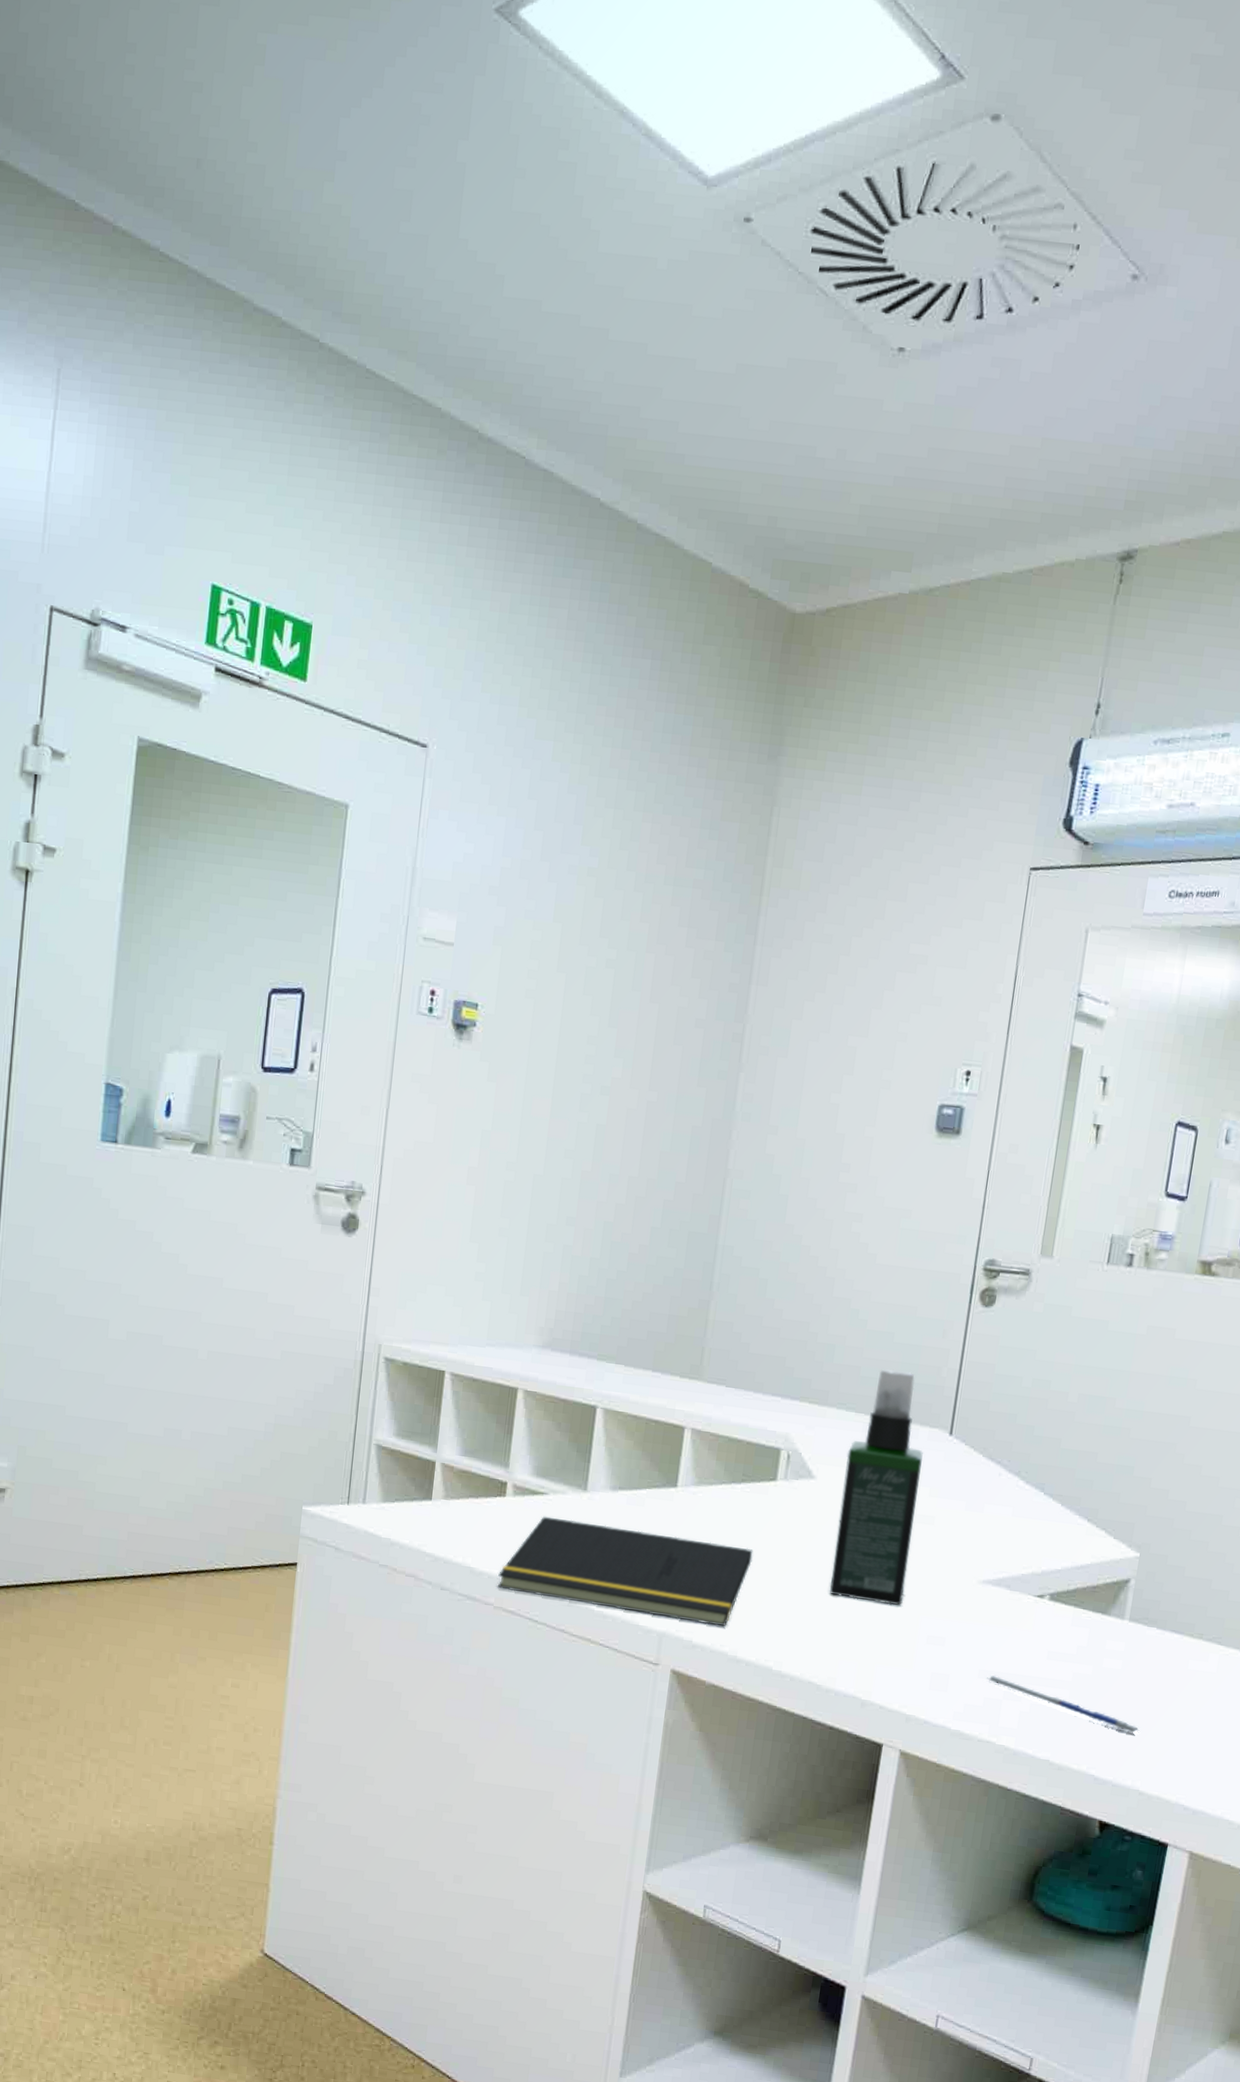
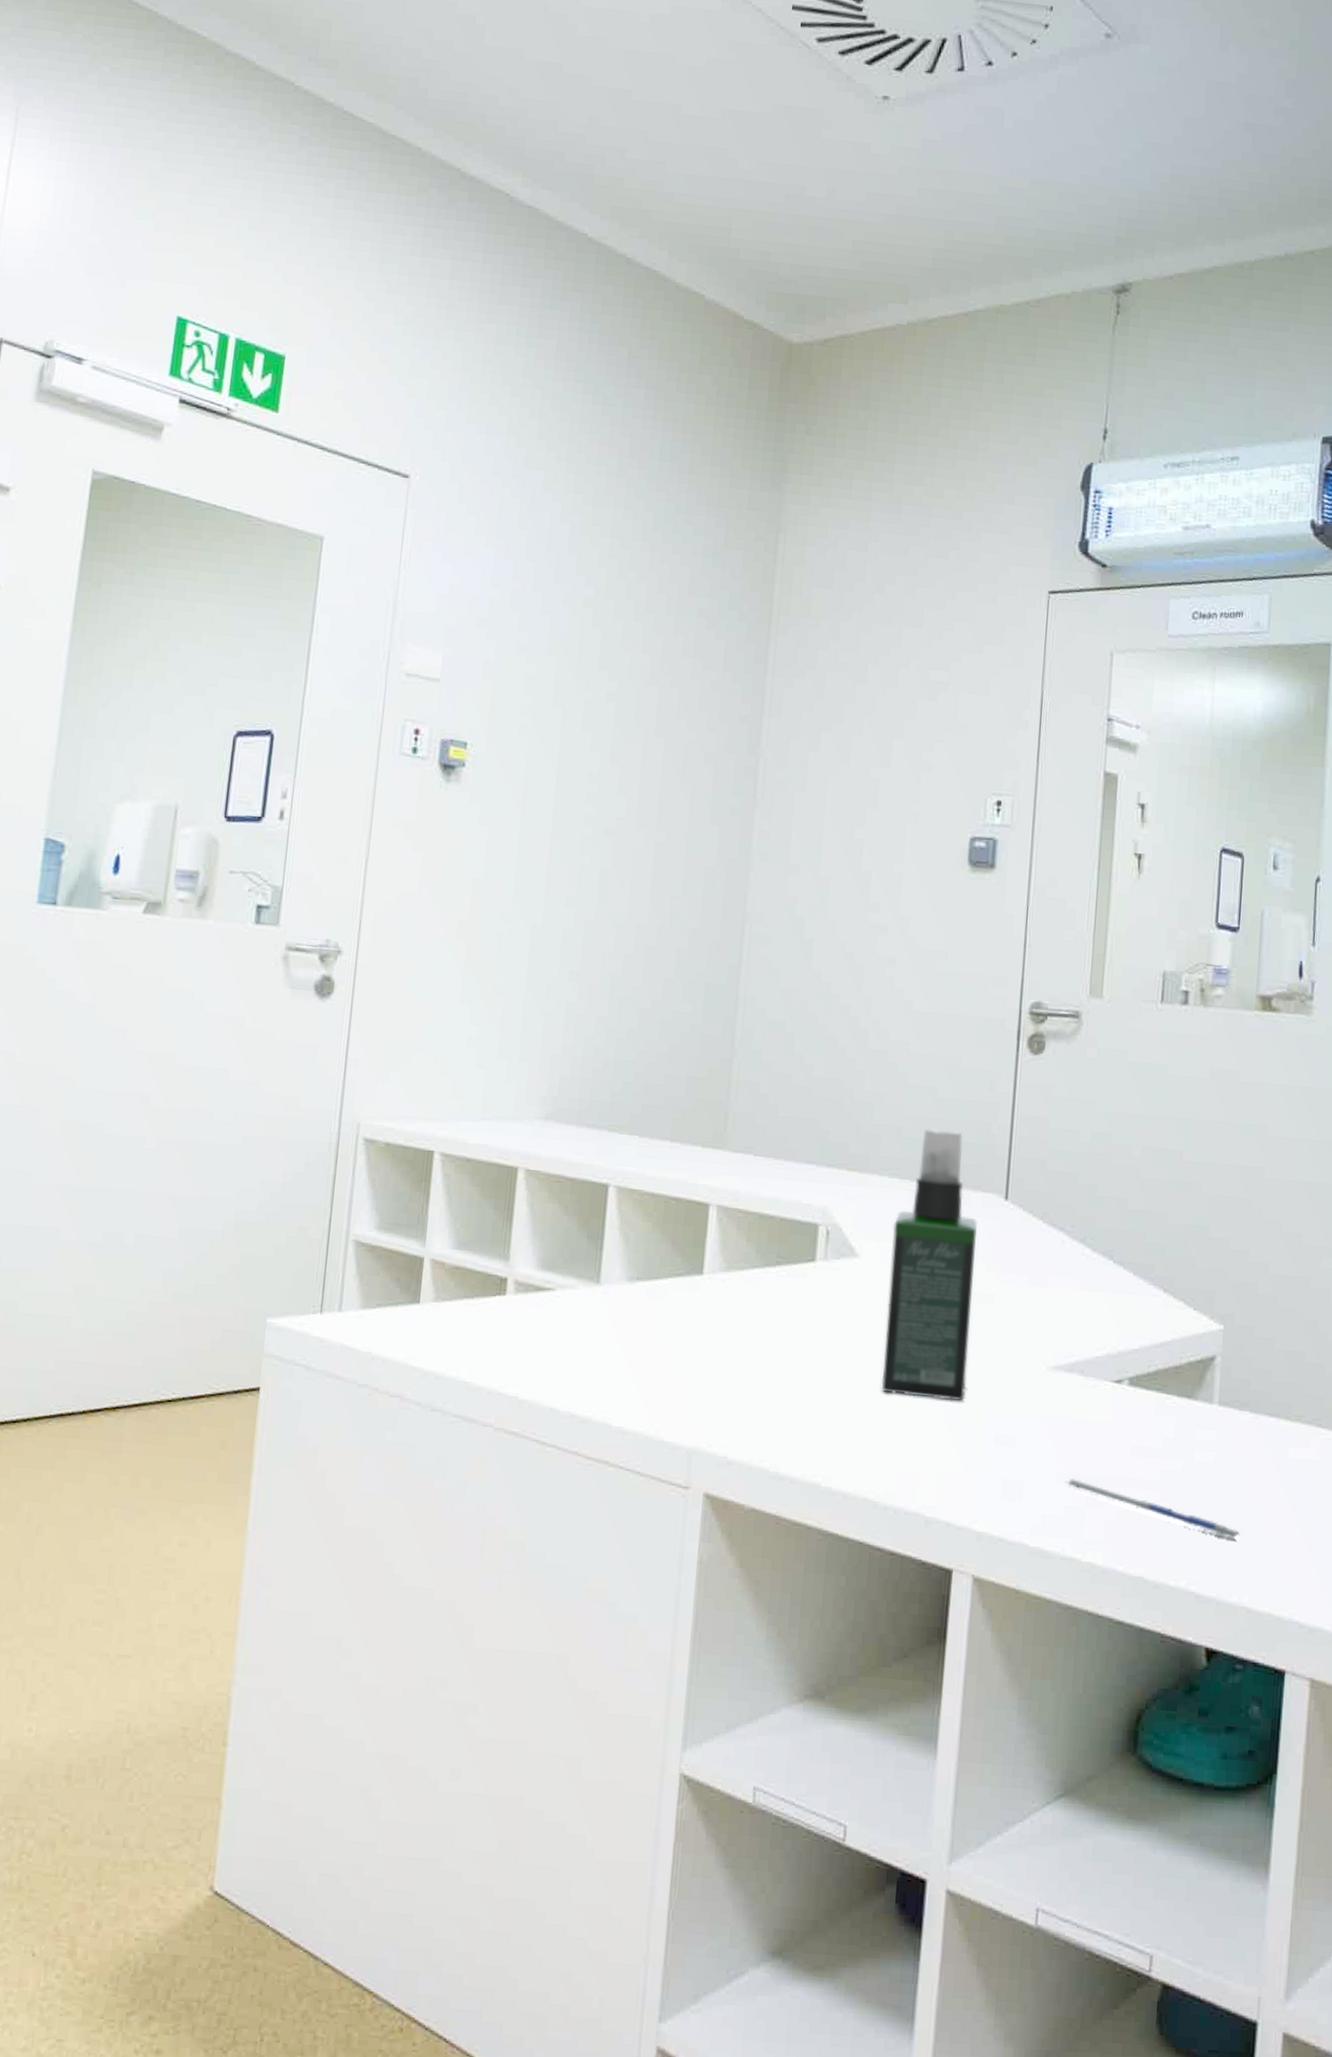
notepad: present [497,1516,753,1627] -> none [497,1316,793,1438]

